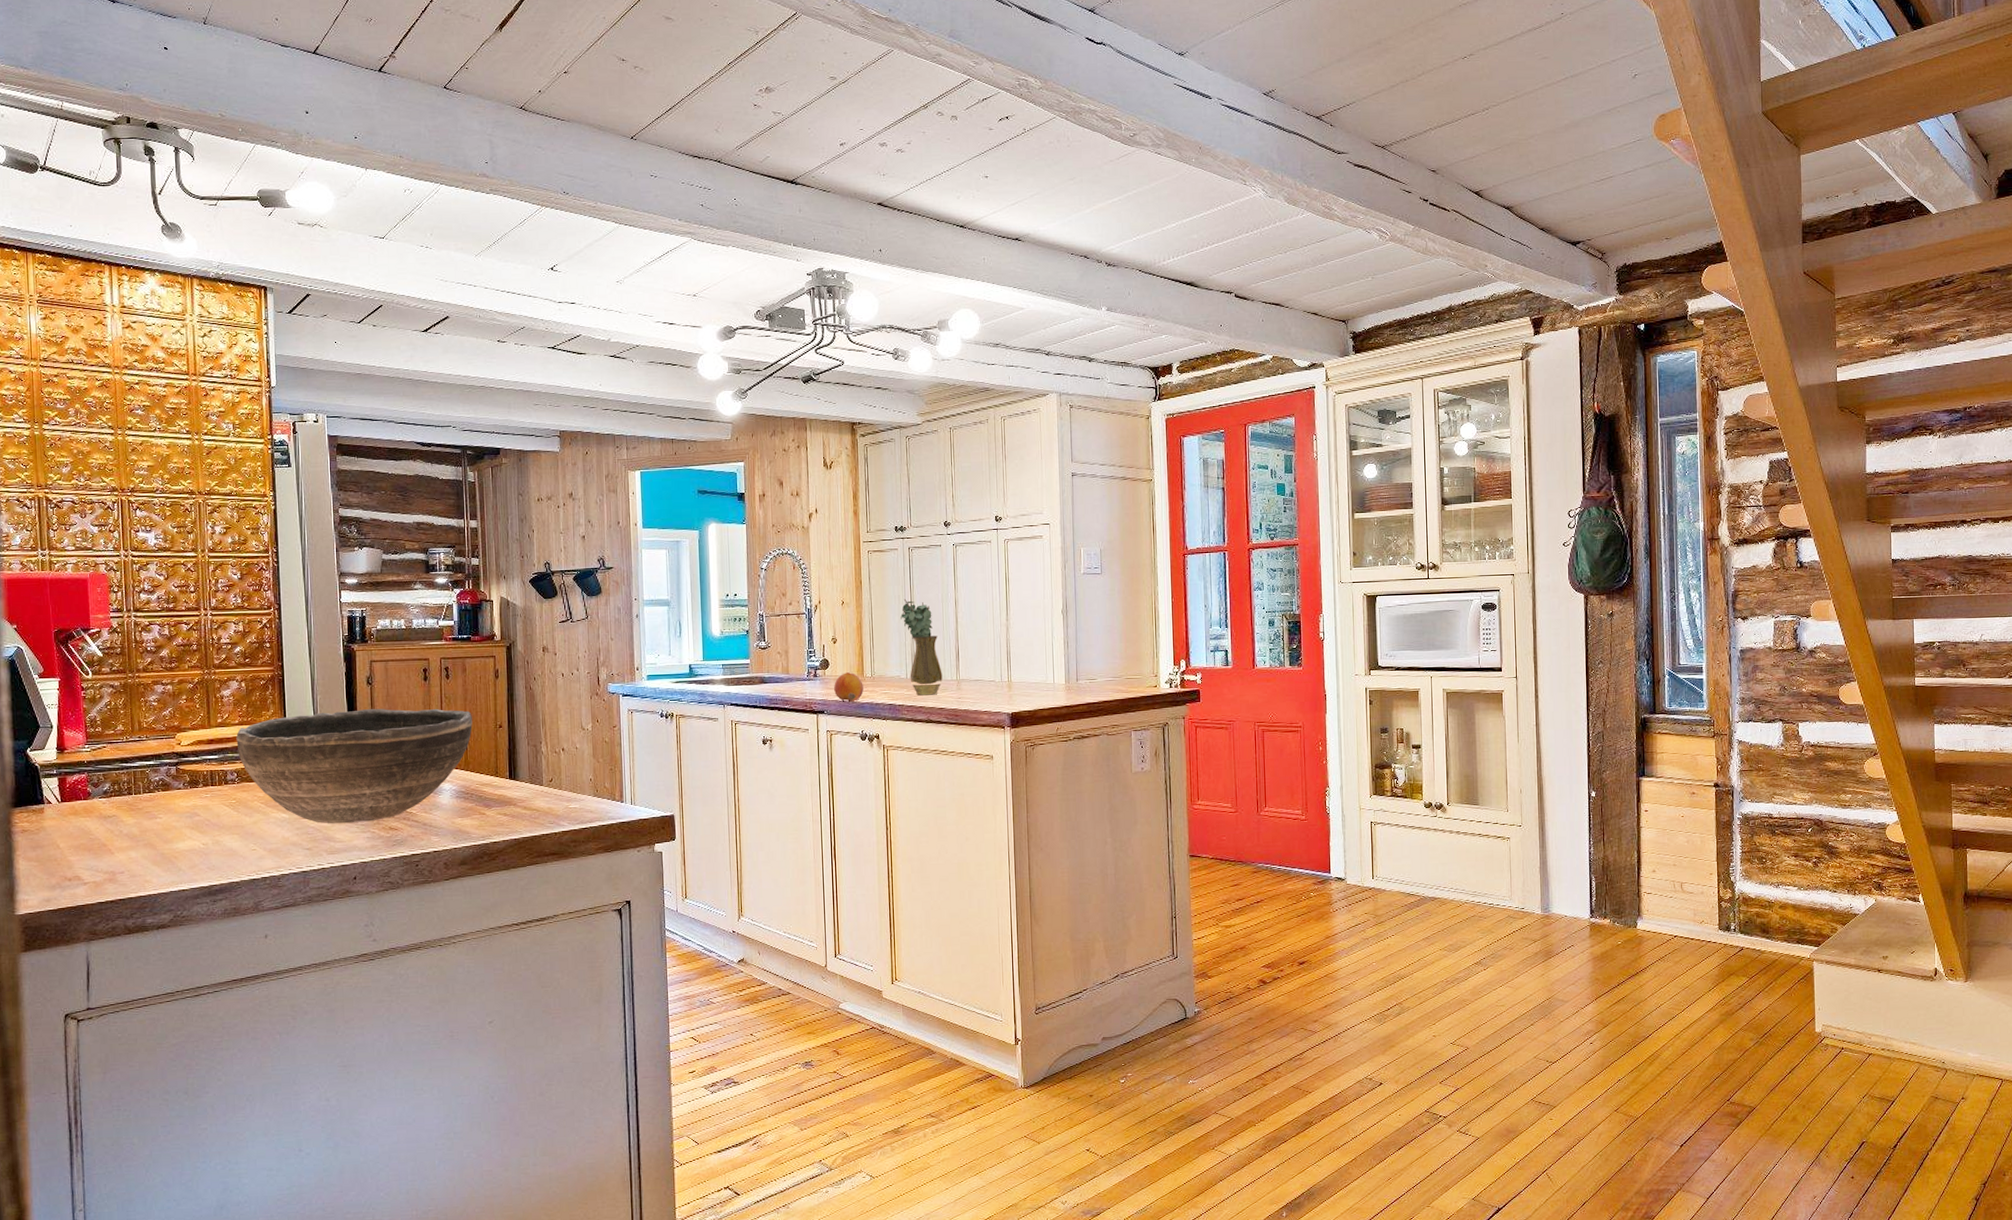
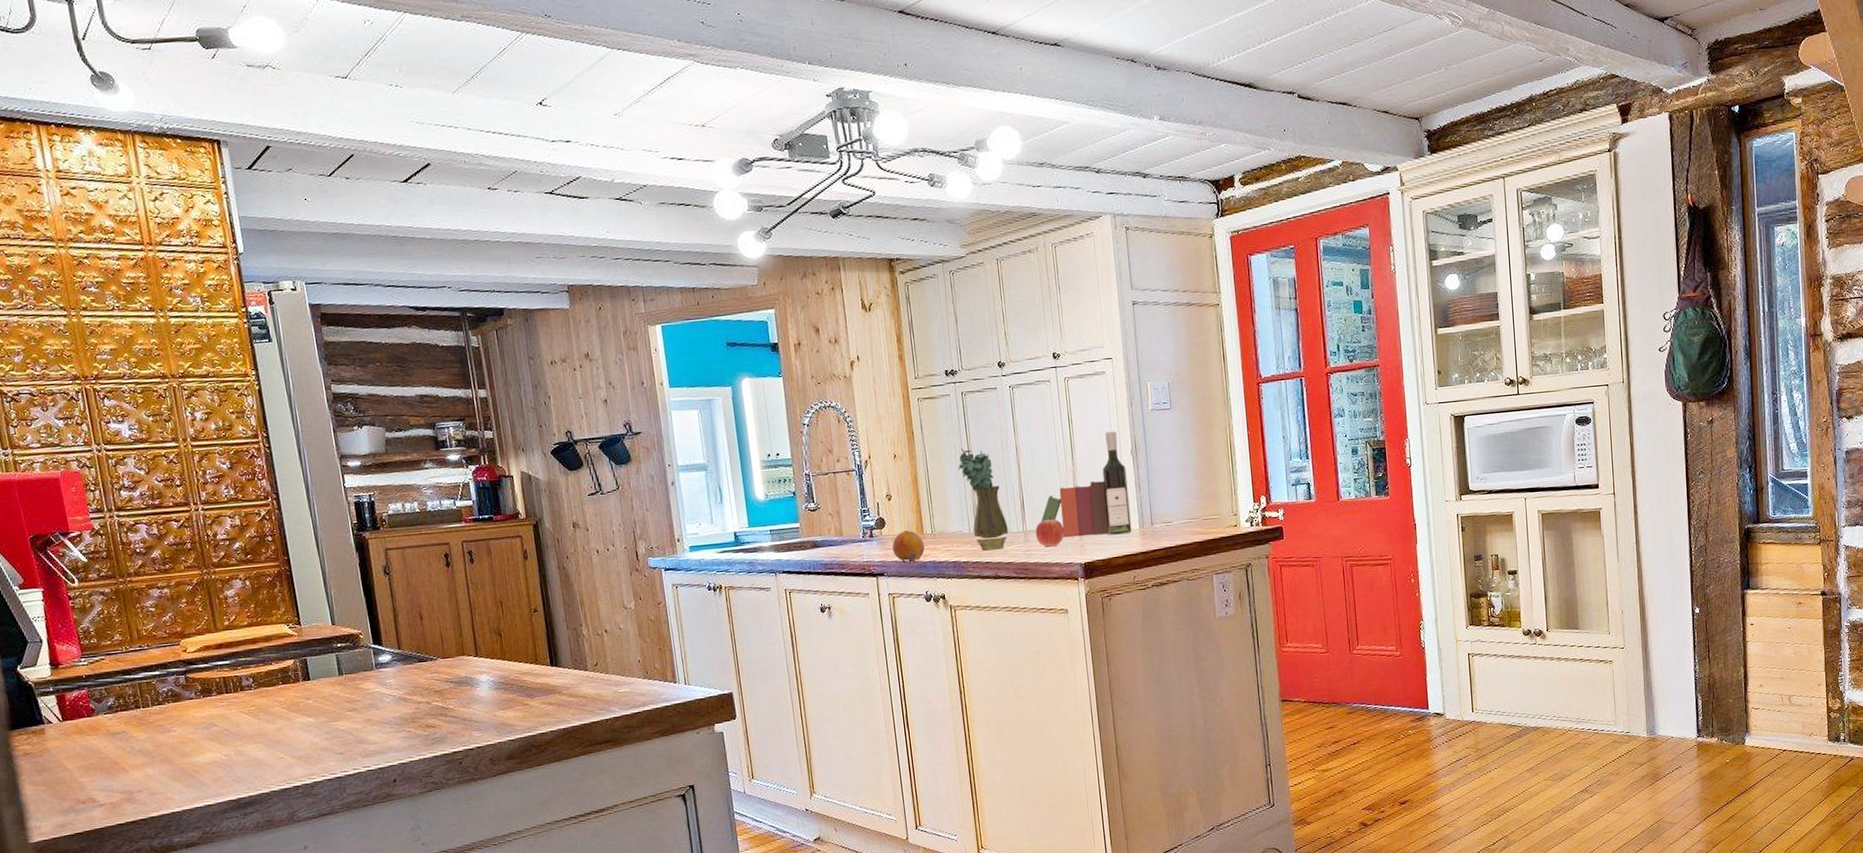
bowl: present [236,709,473,824] -> none [246,596,505,726]
fruit: none [968,667,995,696] -> present [1035,516,1065,547]
books: none [974,636,1037,688] -> present [1041,480,1110,537]
bottle: none [1034,591,1058,688] -> present [1102,431,1132,535]

